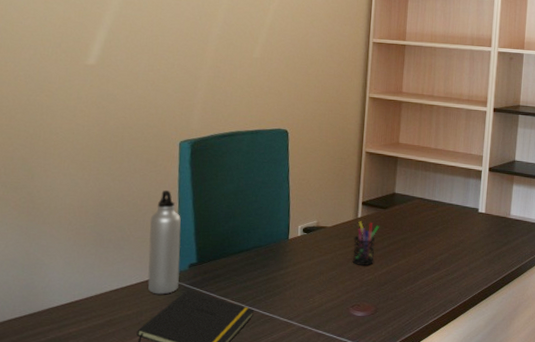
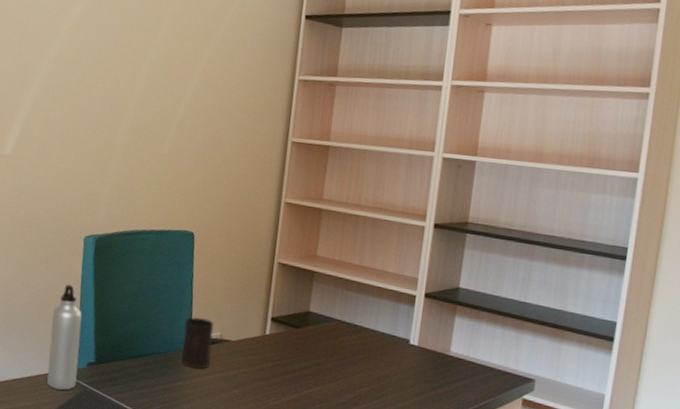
cup: none [282,208,311,257] -> present [181,317,214,369]
pen holder: present [352,221,380,266] -> none [257,338,290,390]

